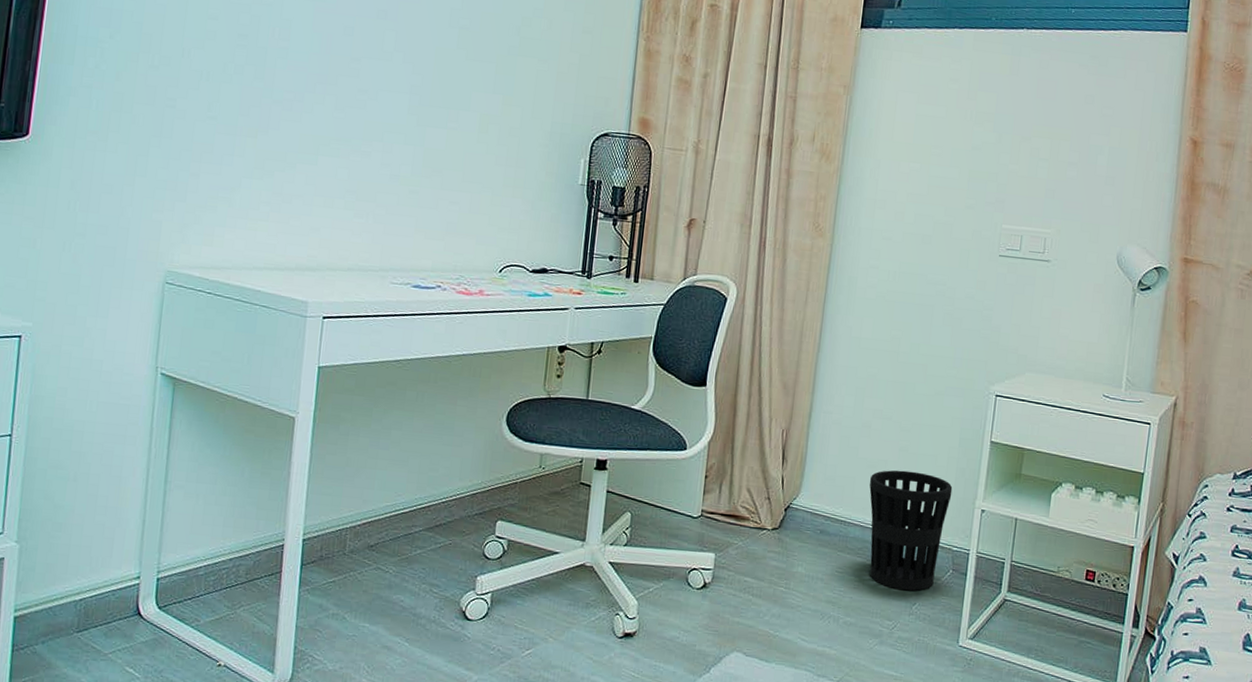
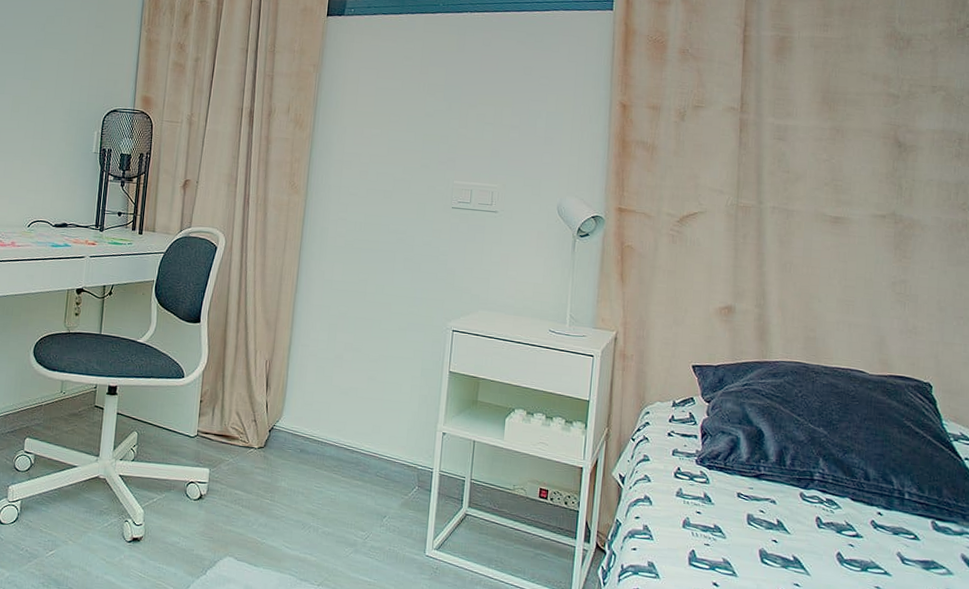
wastebasket: present [869,470,953,591] -> none [342,396,416,505]

